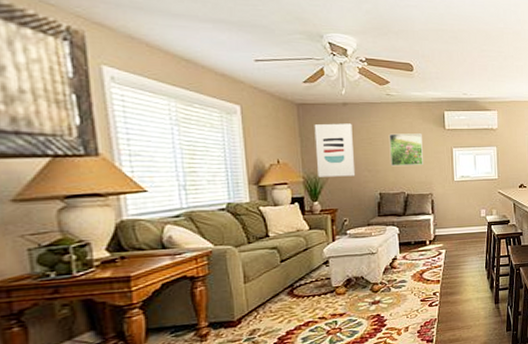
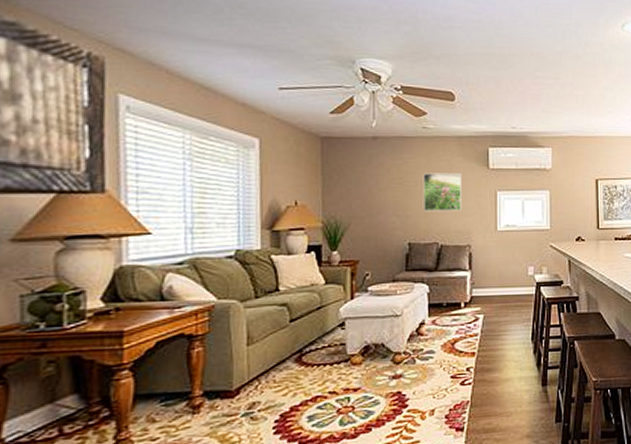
wall art: present [314,123,356,177] -> none [338,160,383,222]

